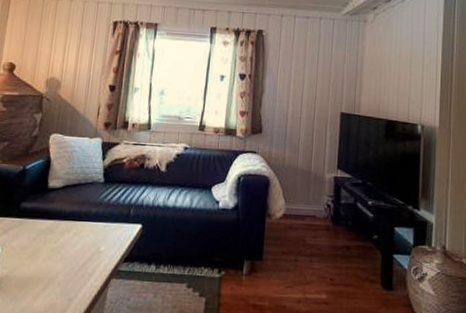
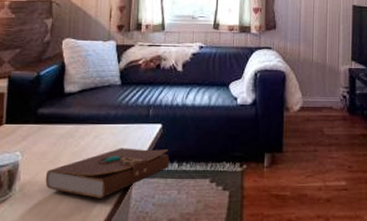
book: none [22,246,148,297] -> present [45,148,170,198]

